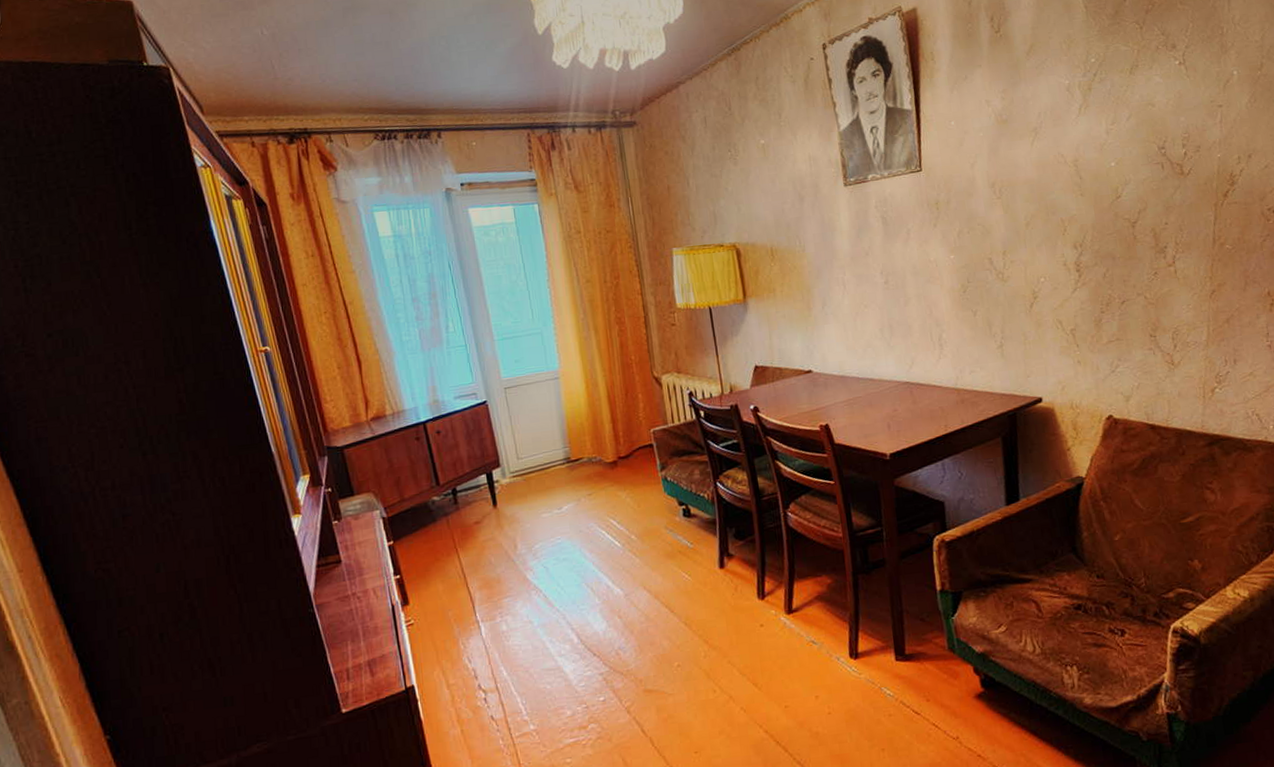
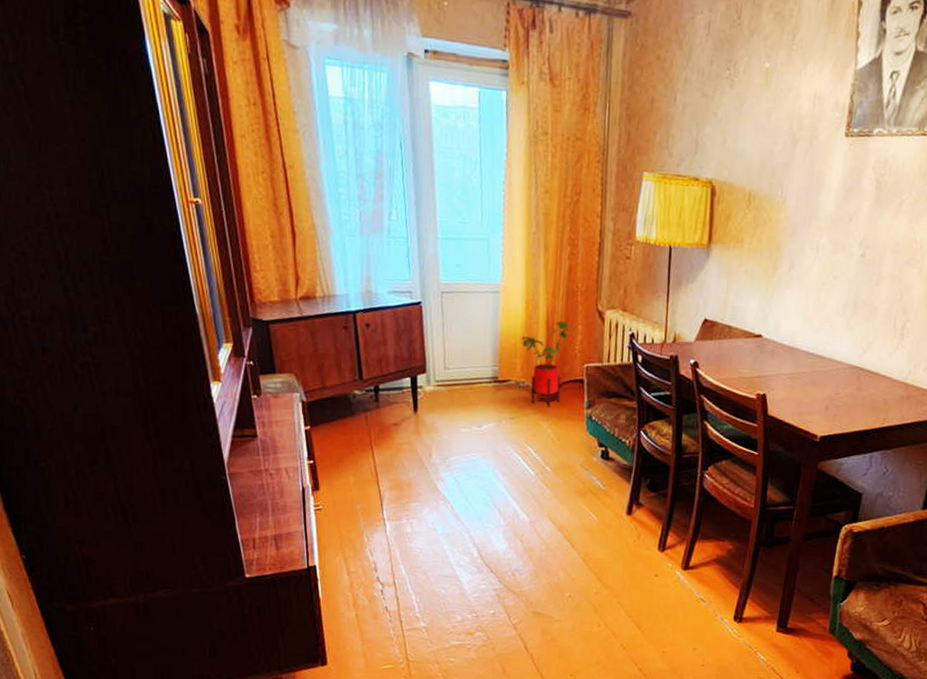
house plant: none [586,392,636,477] -> present [521,320,574,407]

